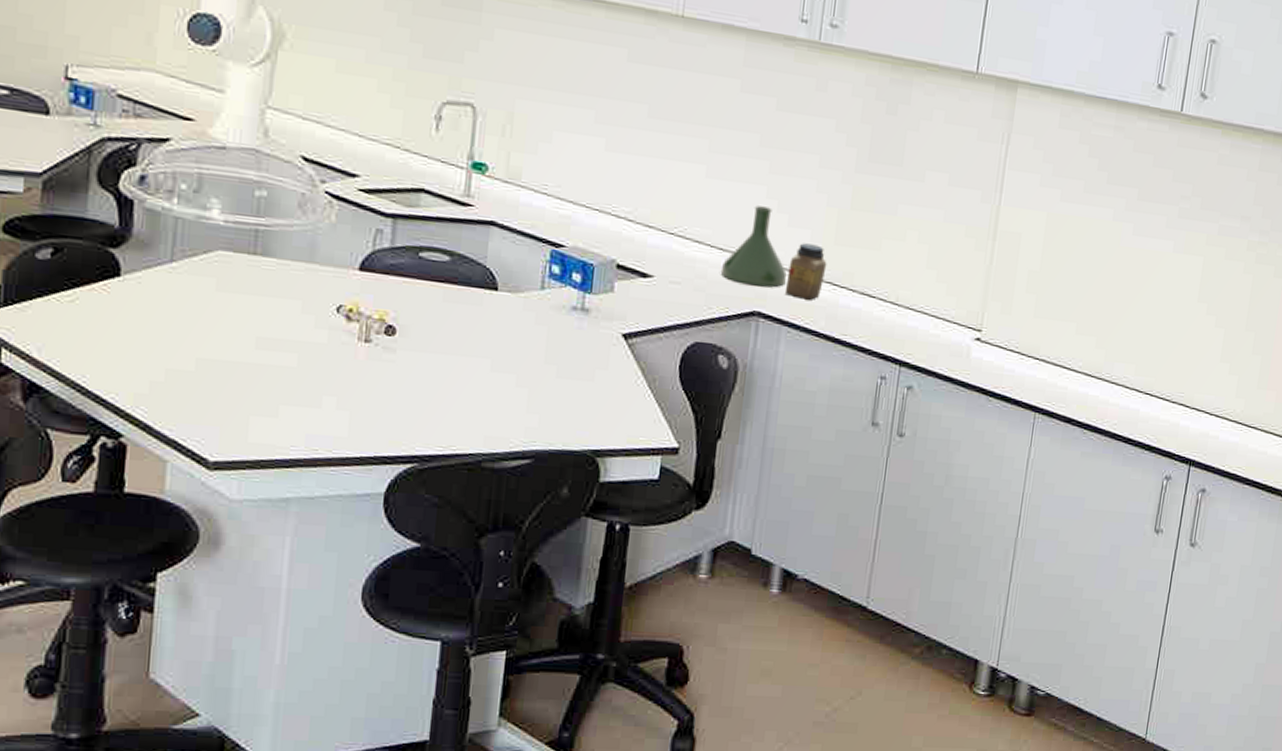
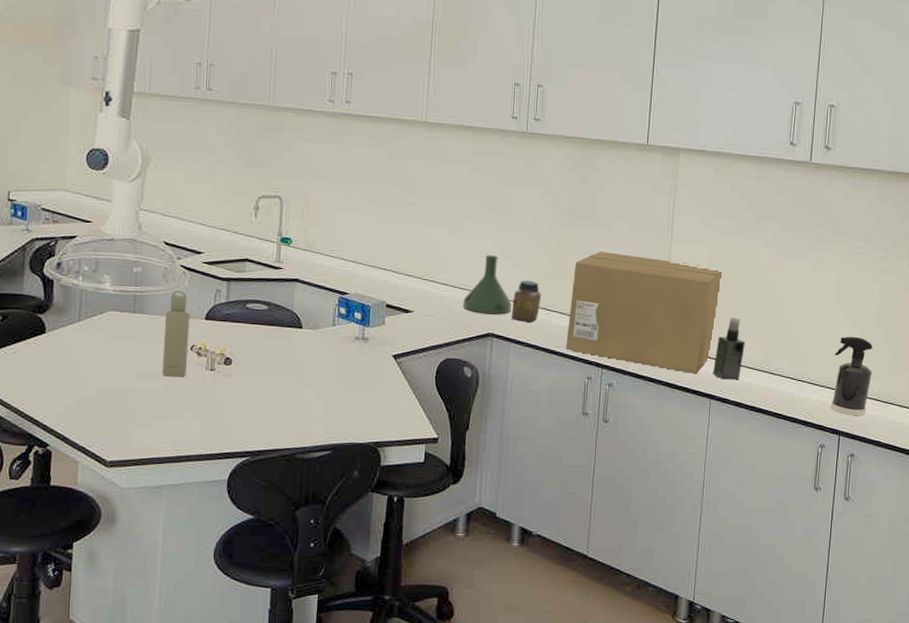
bottle: none [293,226,337,349] -> present [162,290,190,377]
box: none [854,211,1060,379] -> present [565,252,722,374]
spray bottle: none [1040,309,1084,390] -> present [713,318,745,381]
spray bottle: none [1181,340,1239,443] -> present [830,336,873,417]

